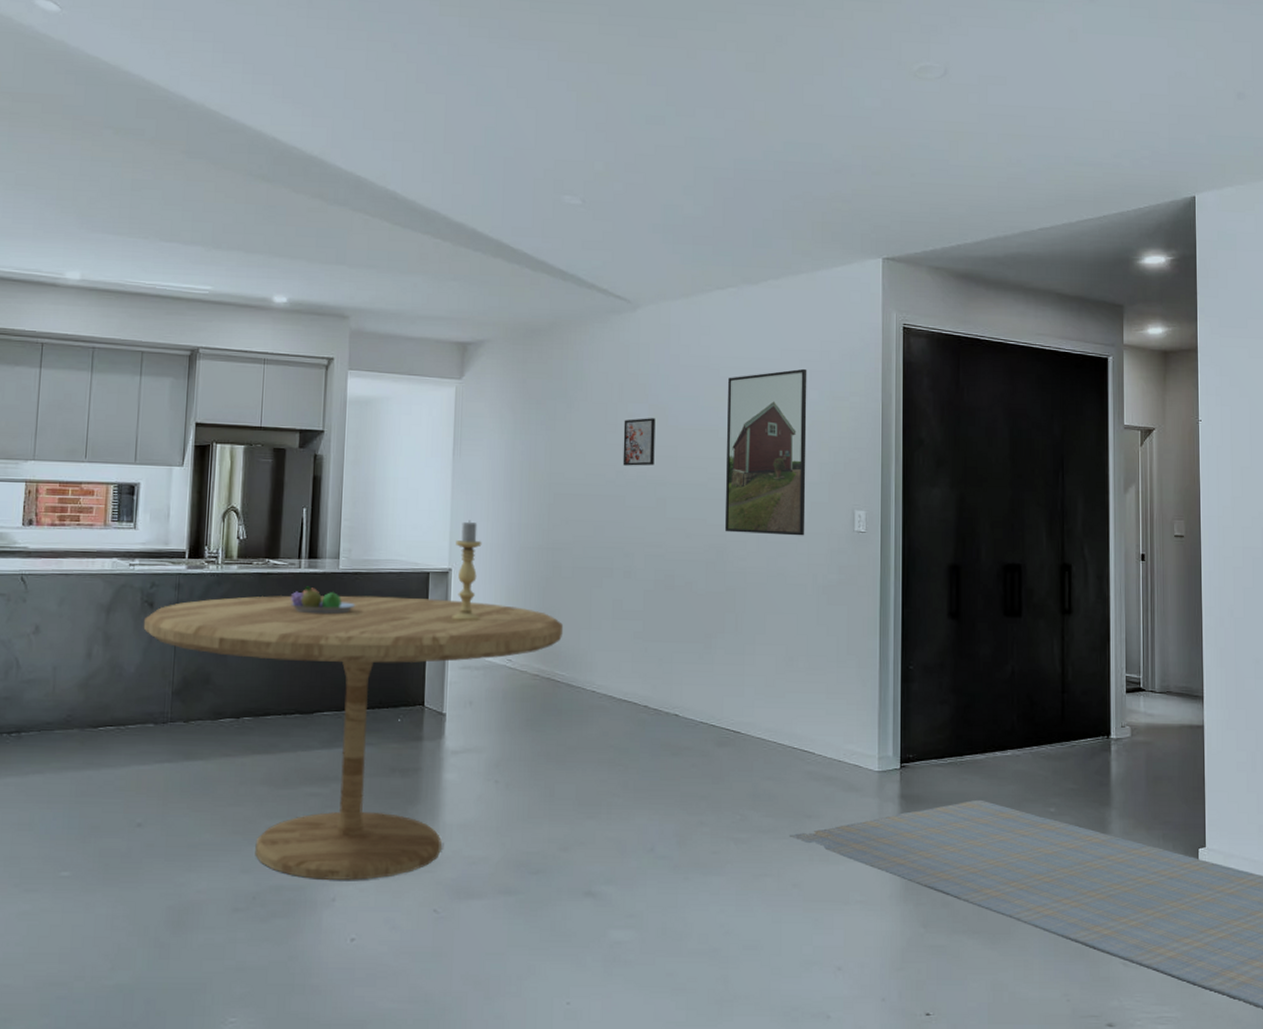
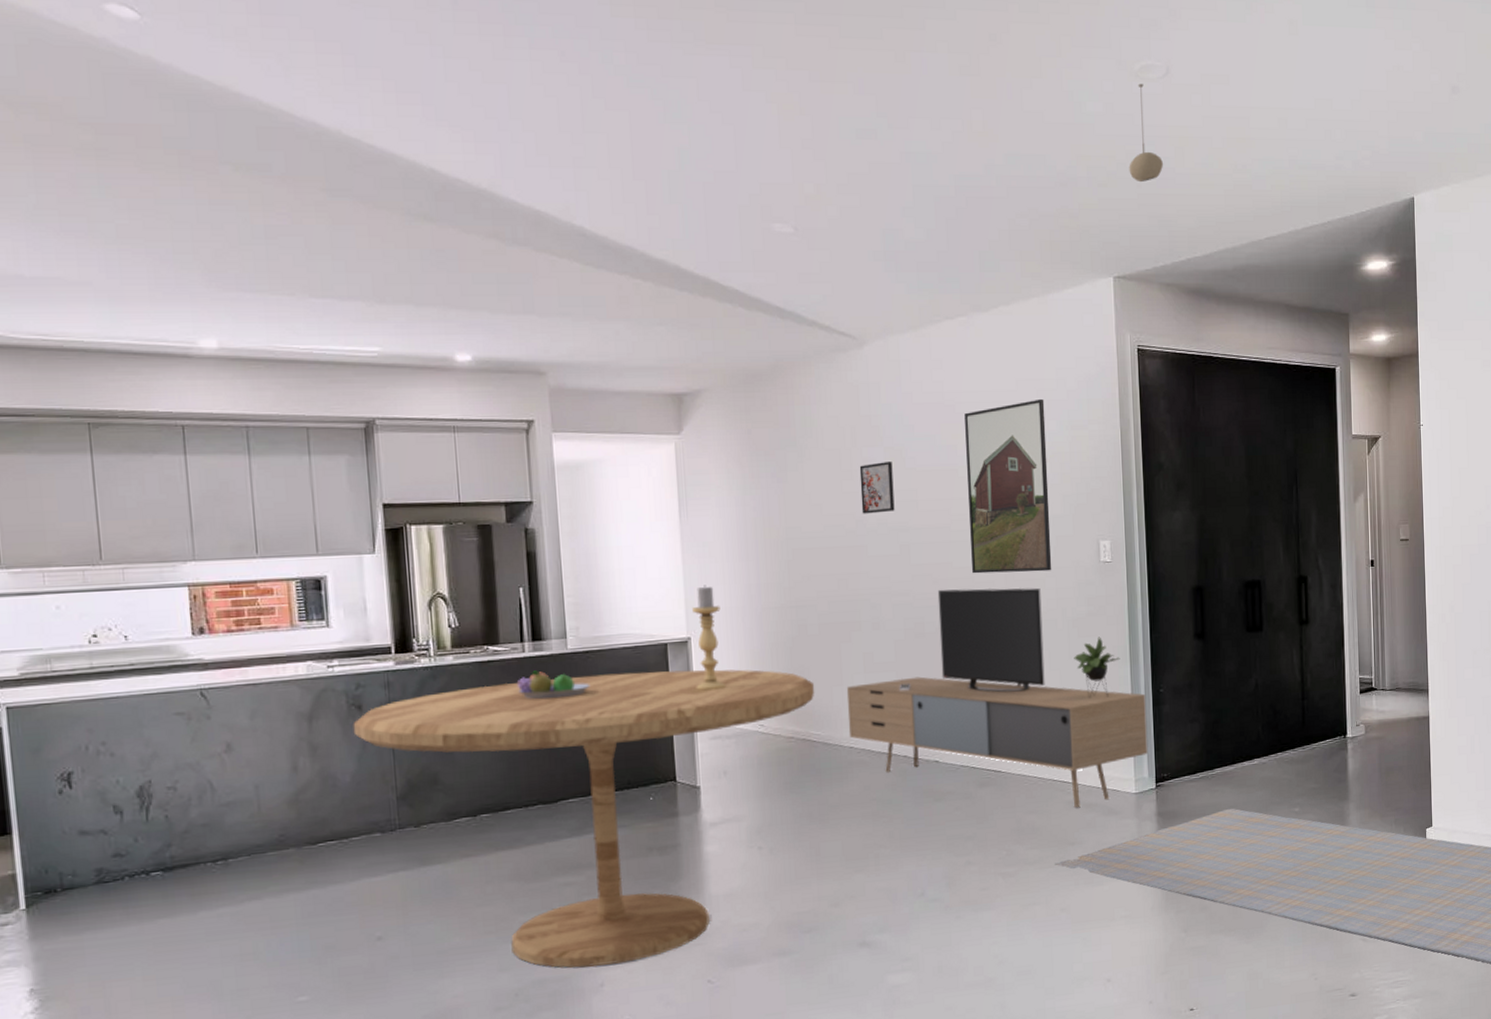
media console: none [592,544,895,779] -> present [846,587,1148,807]
pendant light: none [903,82,938,172] -> present [1129,83,1164,183]

